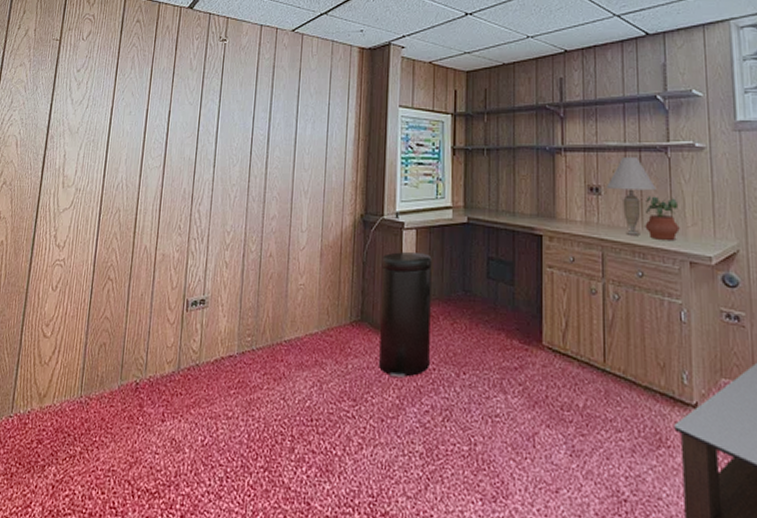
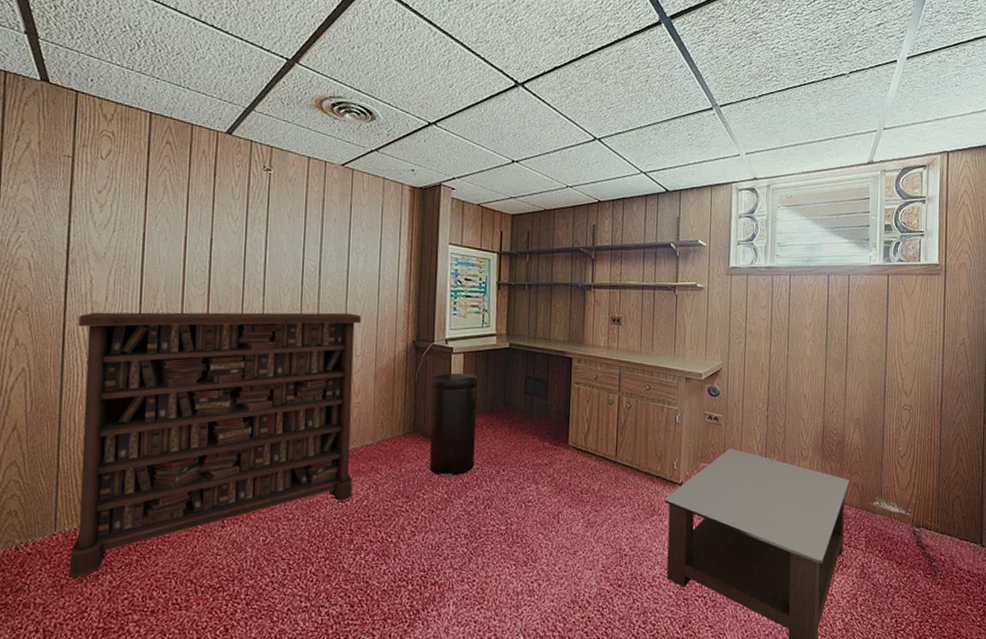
bookcase: none [19,183,309,468] -> present [69,312,362,579]
table lamp: present [606,157,657,235] -> none [626,294,665,357]
potted plant: present [645,196,680,240] -> none [654,326,681,361]

